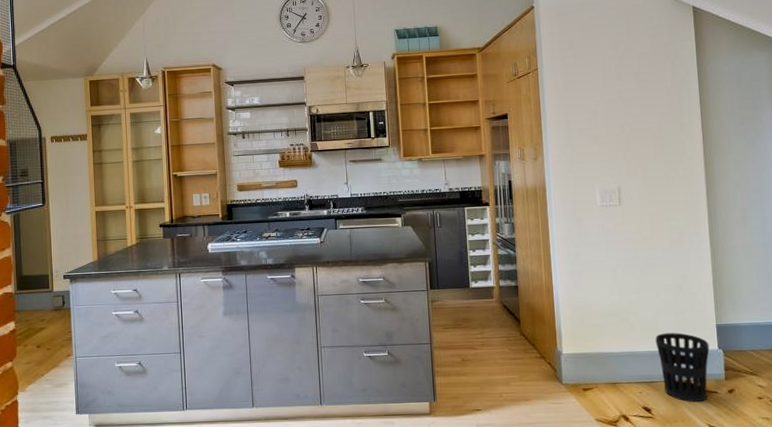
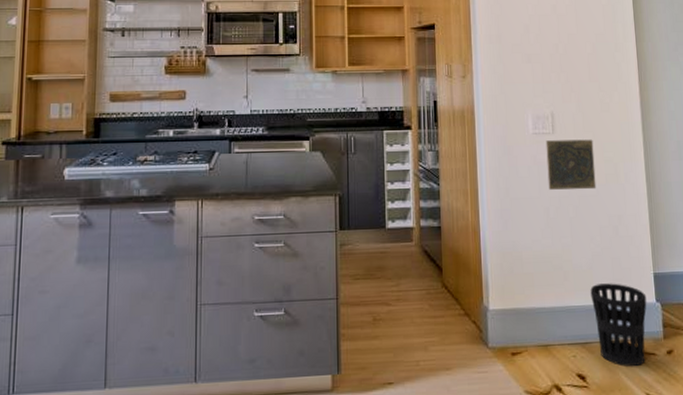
decorative tile: none [613,209,661,254] -> present [545,139,596,190]

